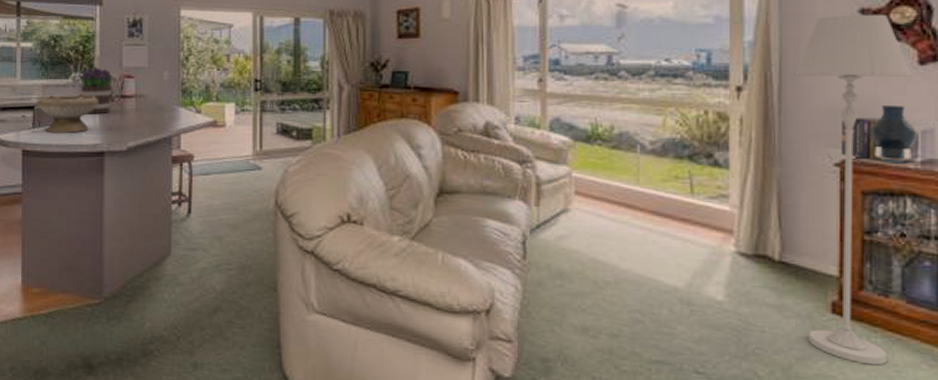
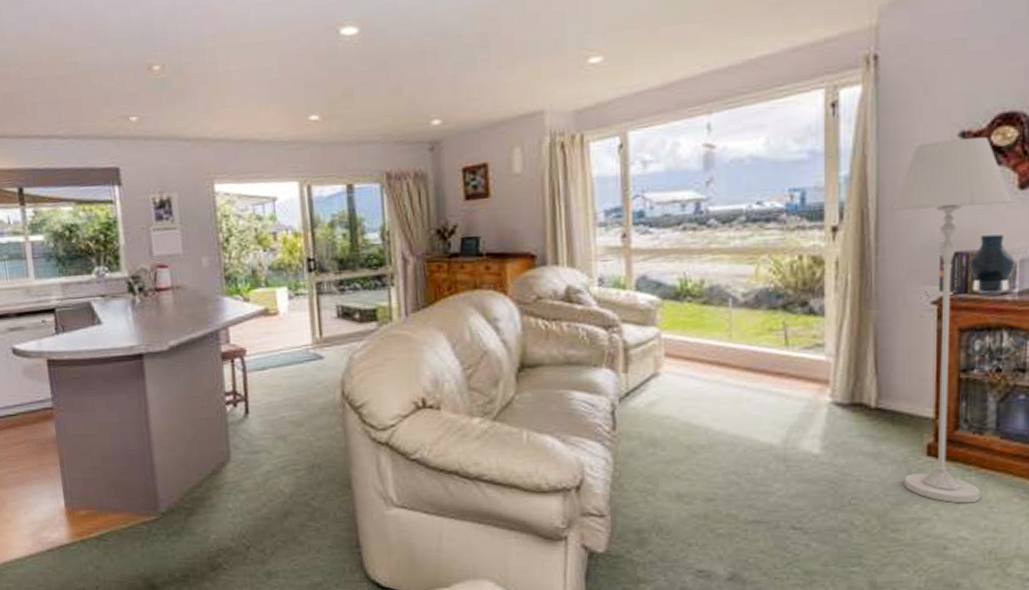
bowl: present [35,93,98,134] -> none [56,289,130,339]
bouquet: present [79,67,113,115] -> none [104,258,145,313]

